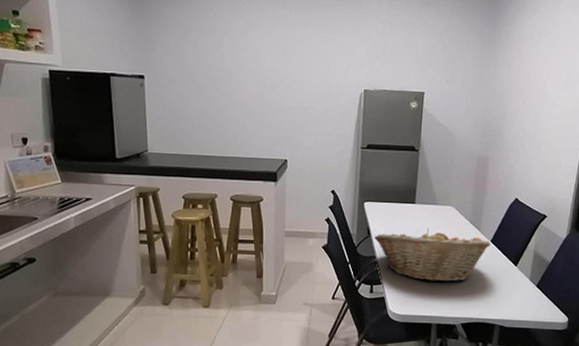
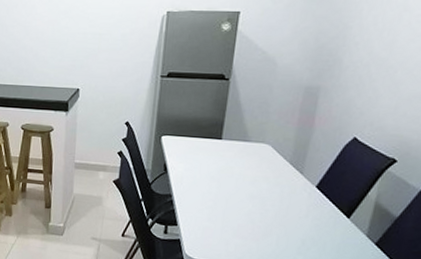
fruit basket: present [374,228,491,282] -> none [171,168,316,230]

